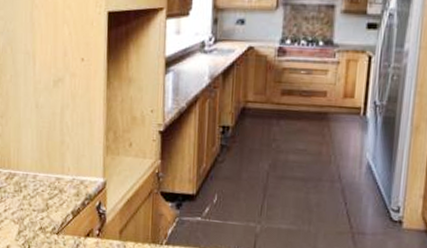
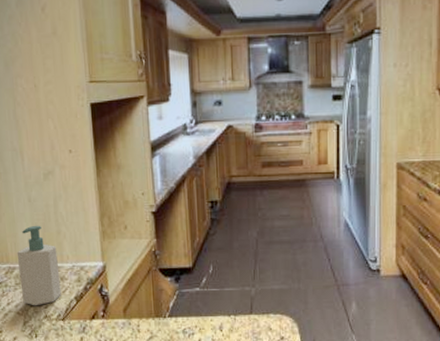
soap bottle: none [18,132,59,216] -> present [16,225,61,306]

